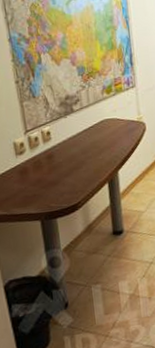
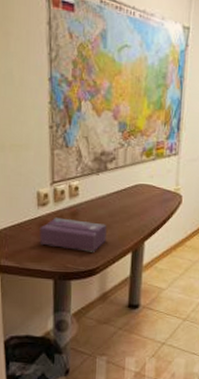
tissue box: none [20,161,83,191] -> present [39,217,107,252]

